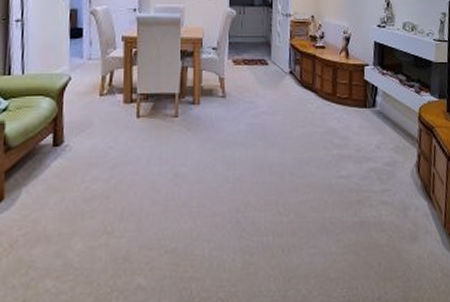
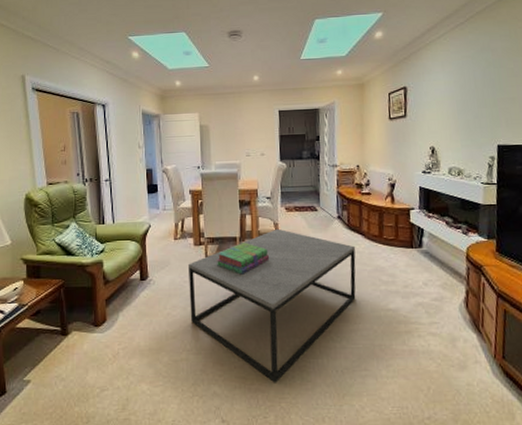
coffee table: none [114,84,308,269] -> present [189,228,356,383]
stack of books: none [150,100,213,138] -> present [217,243,270,275]

